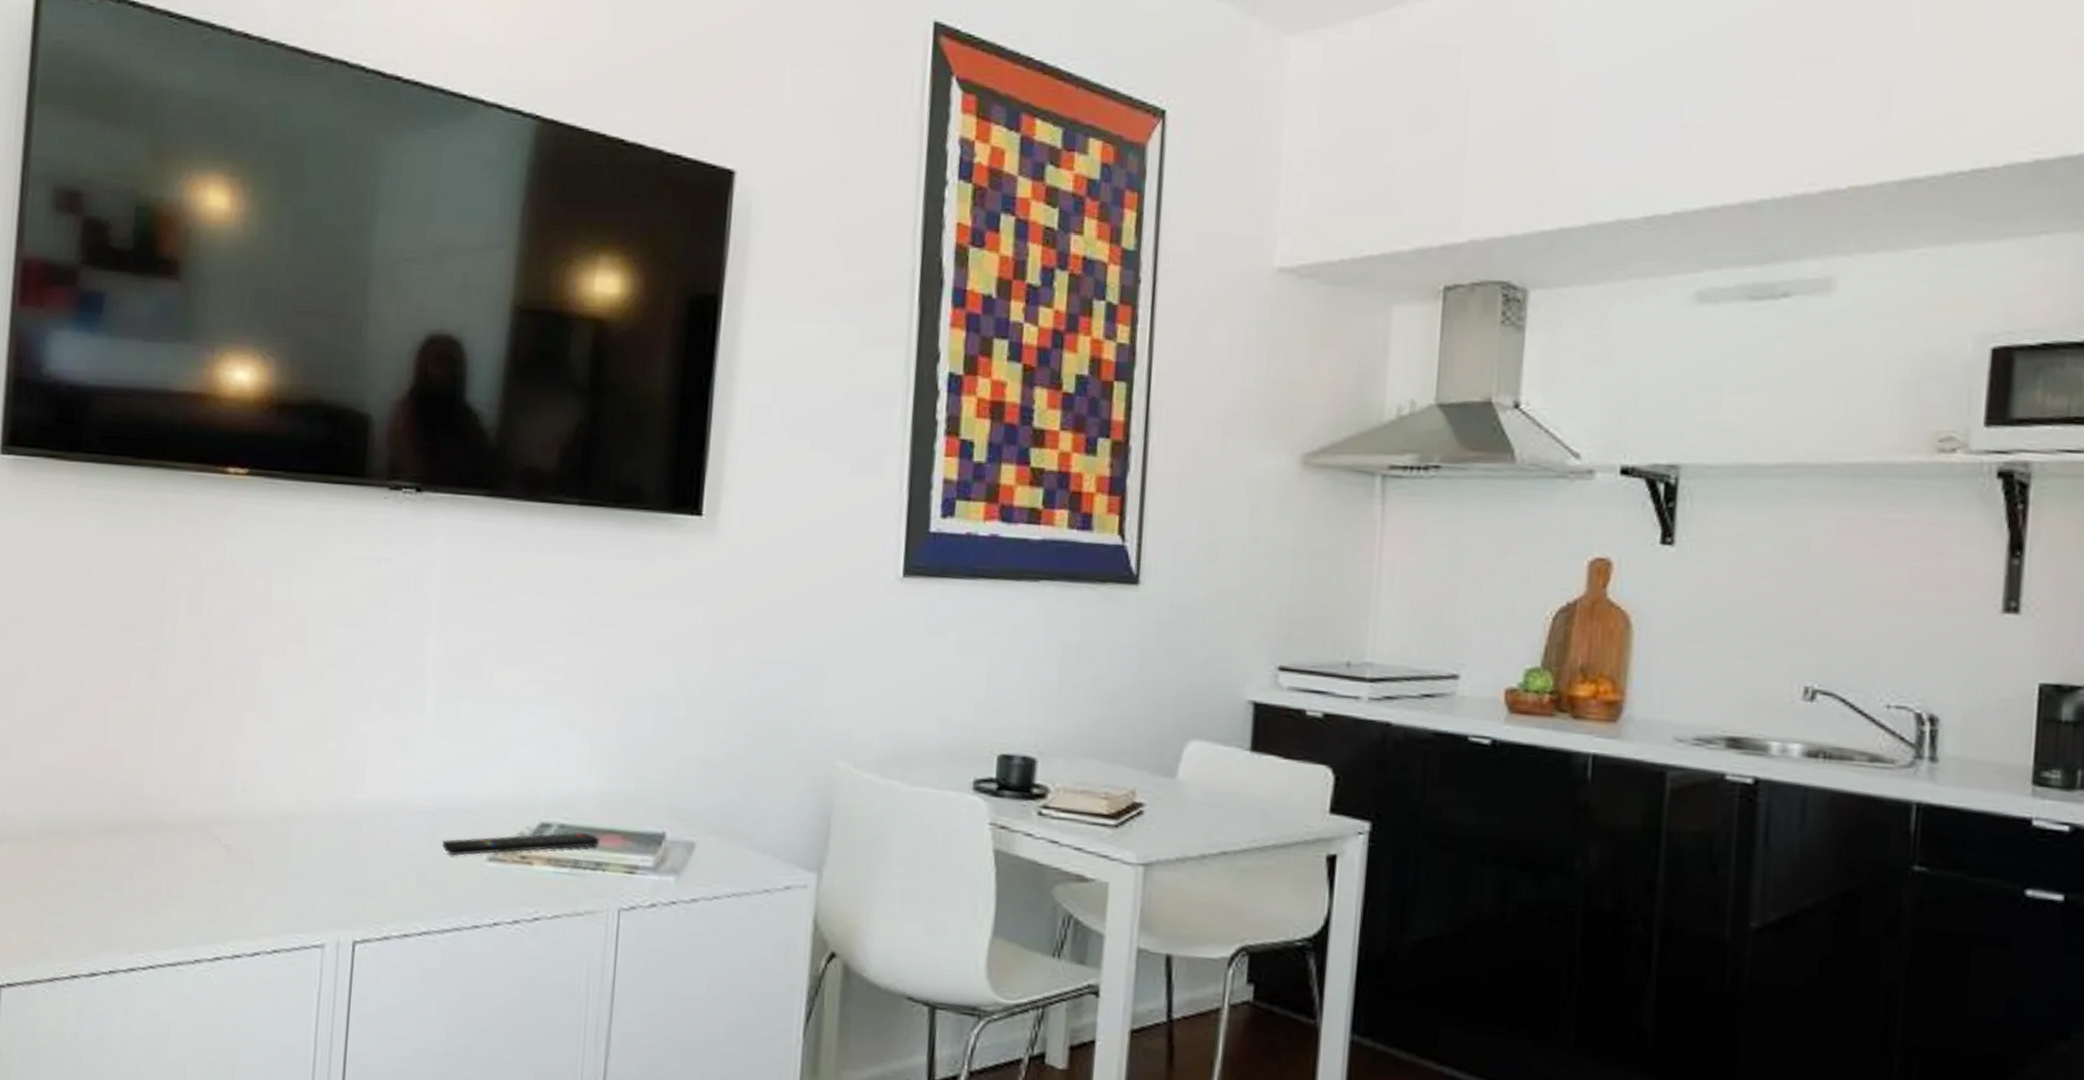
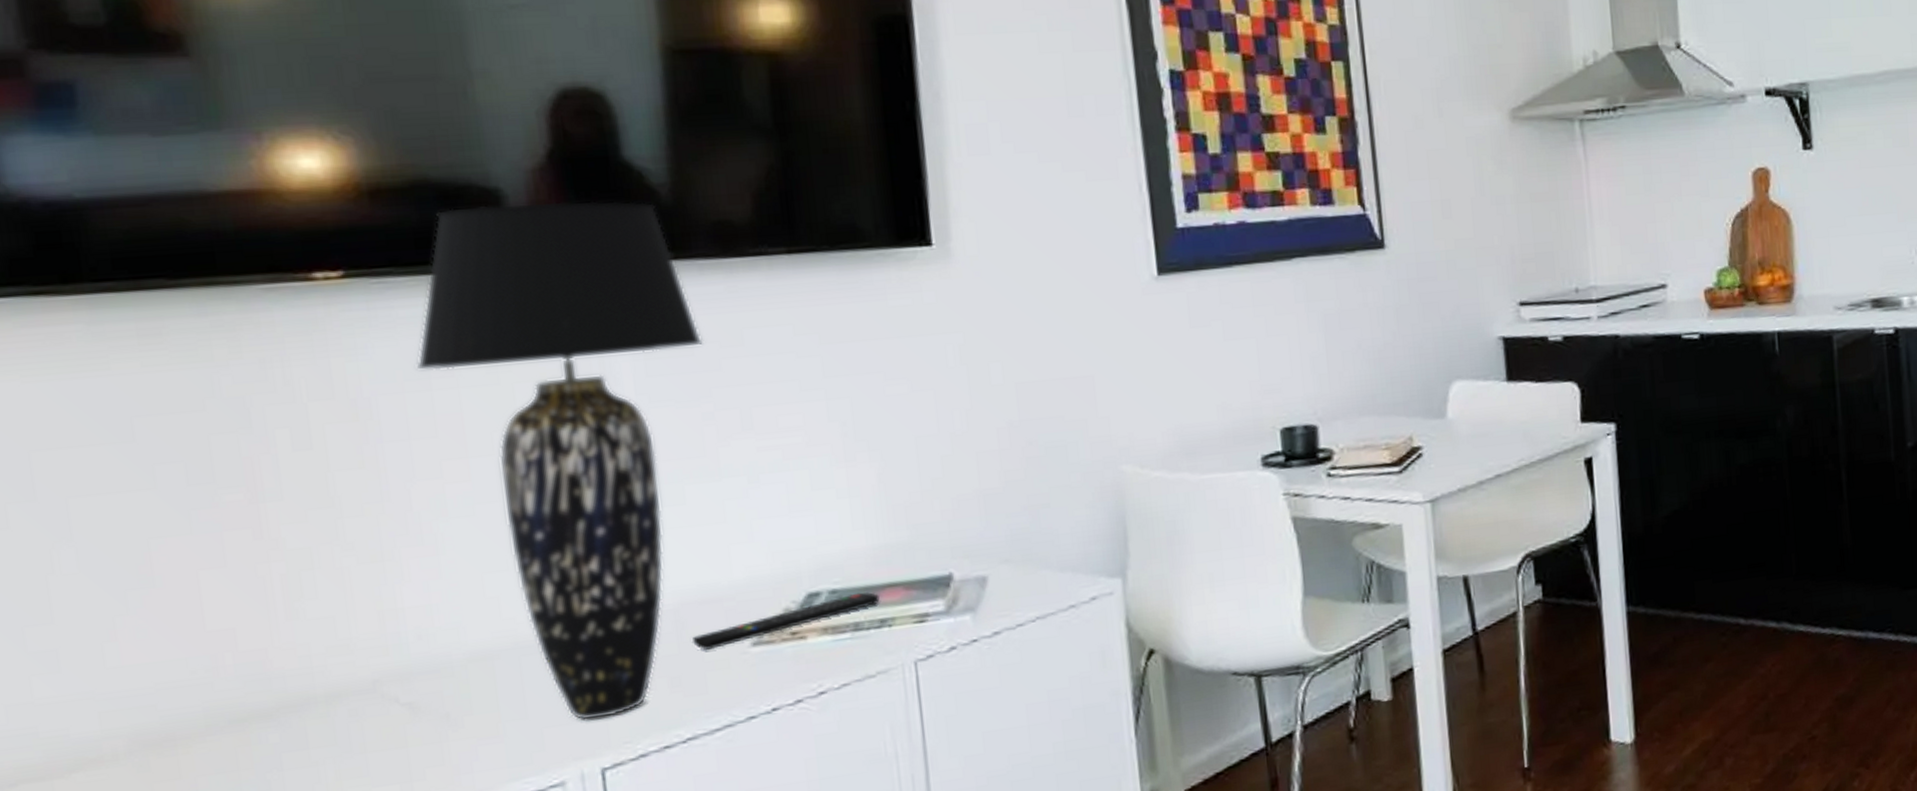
table lamp: none [285,427,499,897] -> present [417,200,703,721]

